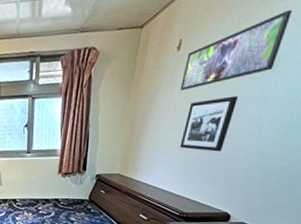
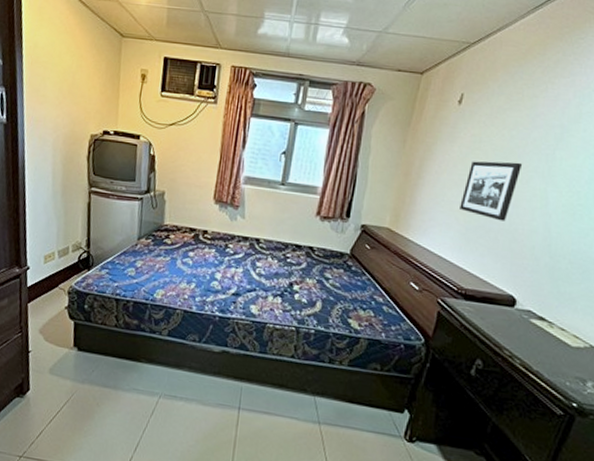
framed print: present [180,9,293,90] -> none [460,87,574,147]

